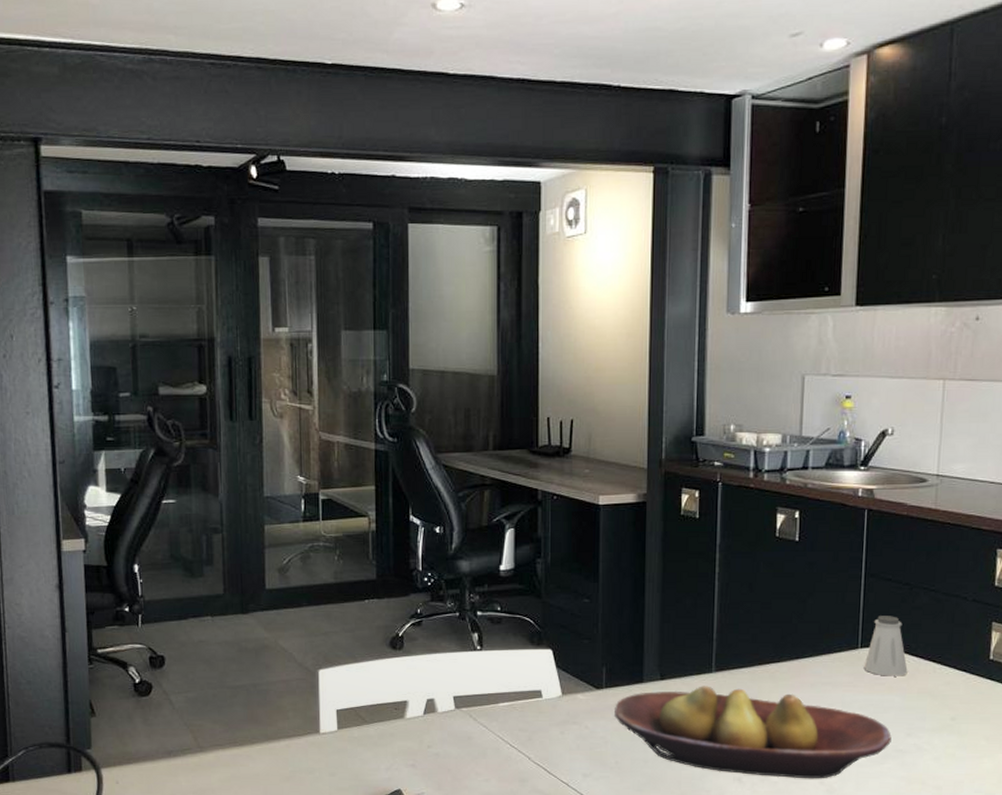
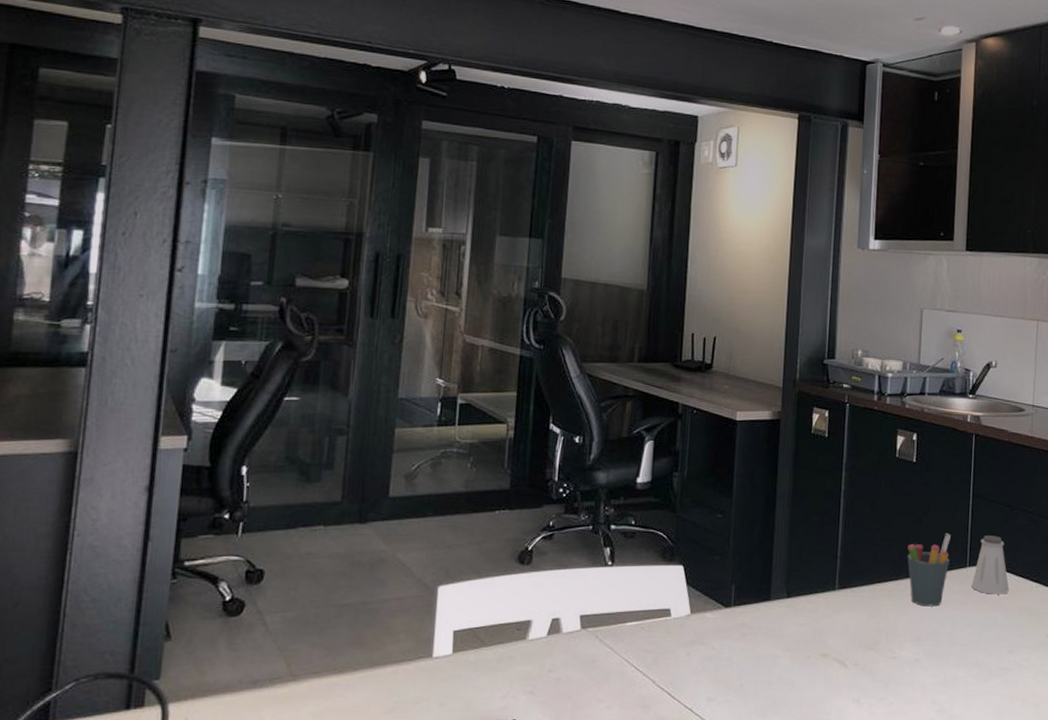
fruit bowl: present [615,686,892,779] -> none [741,604,996,699]
pen holder: none [790,613,840,689] -> present [907,532,951,607]

